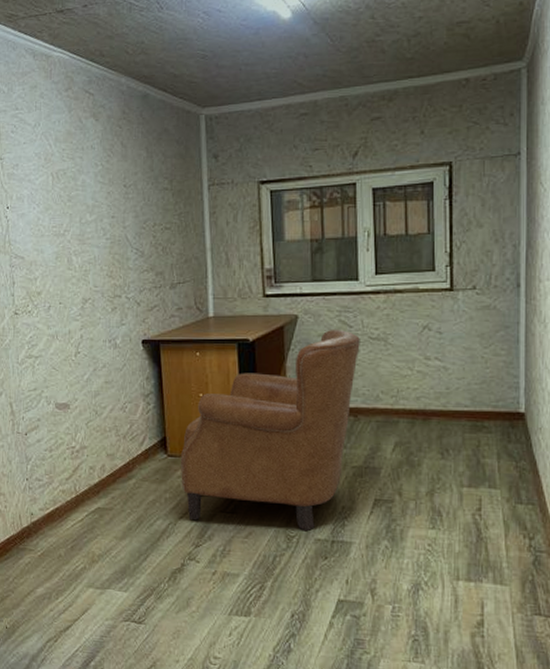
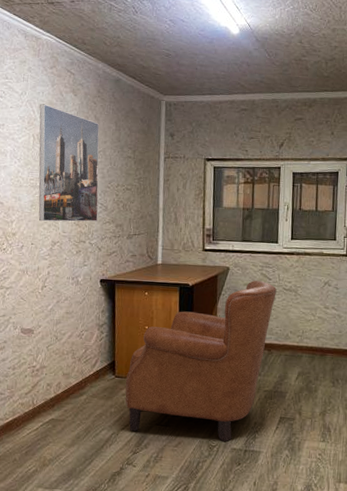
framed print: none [56,135,134,276] -> present [38,104,100,222]

